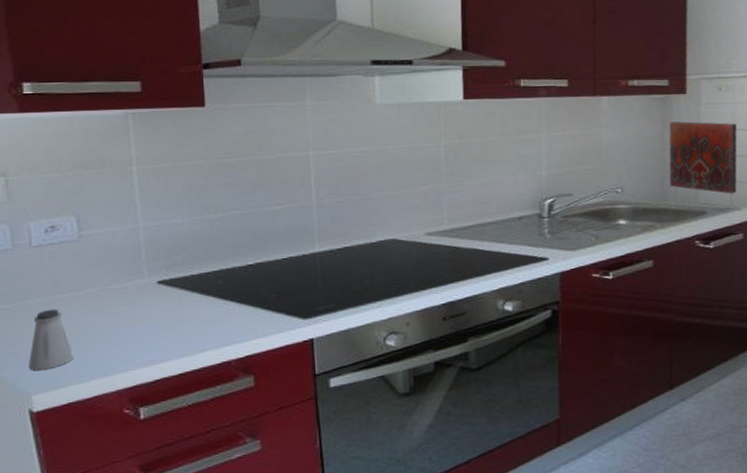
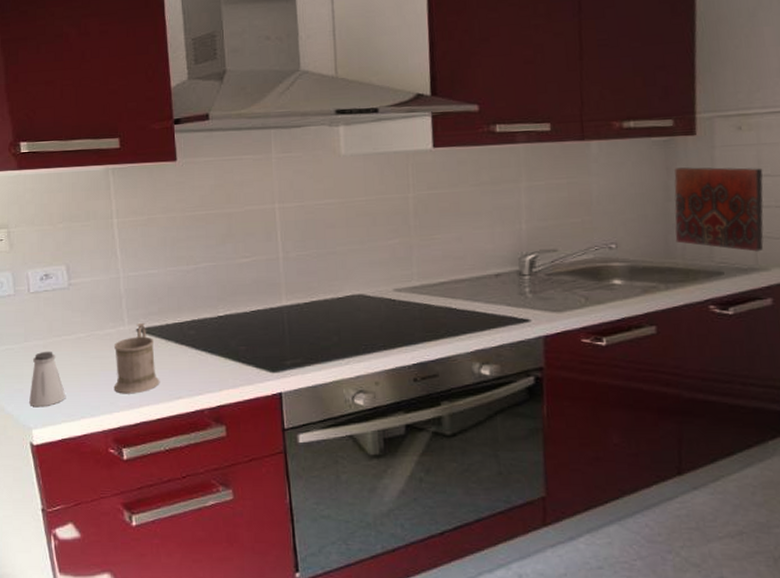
mug: none [130,274,183,351] -> present [113,322,160,394]

